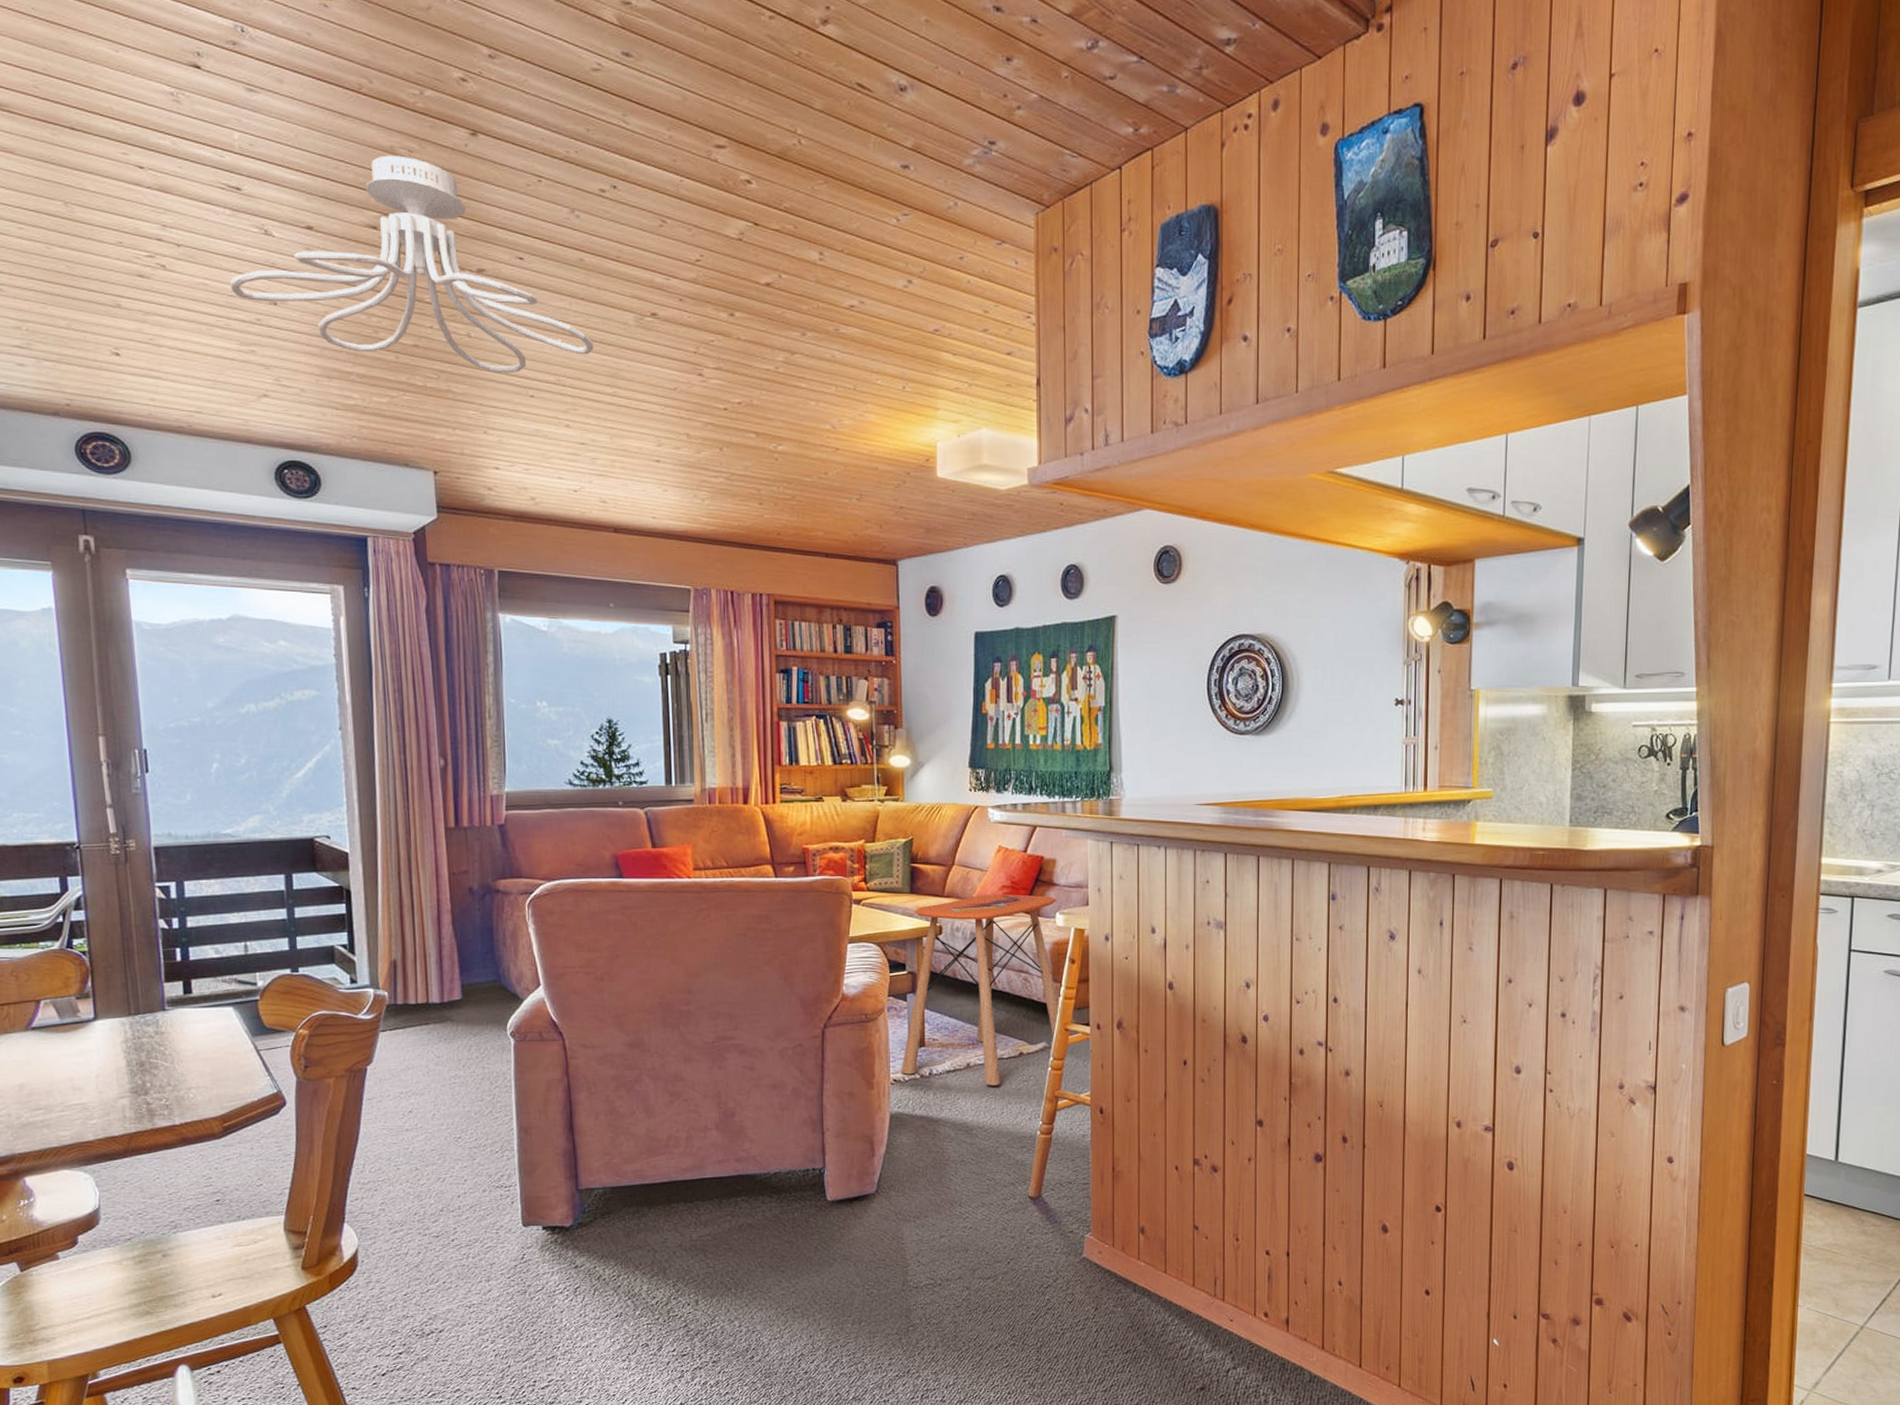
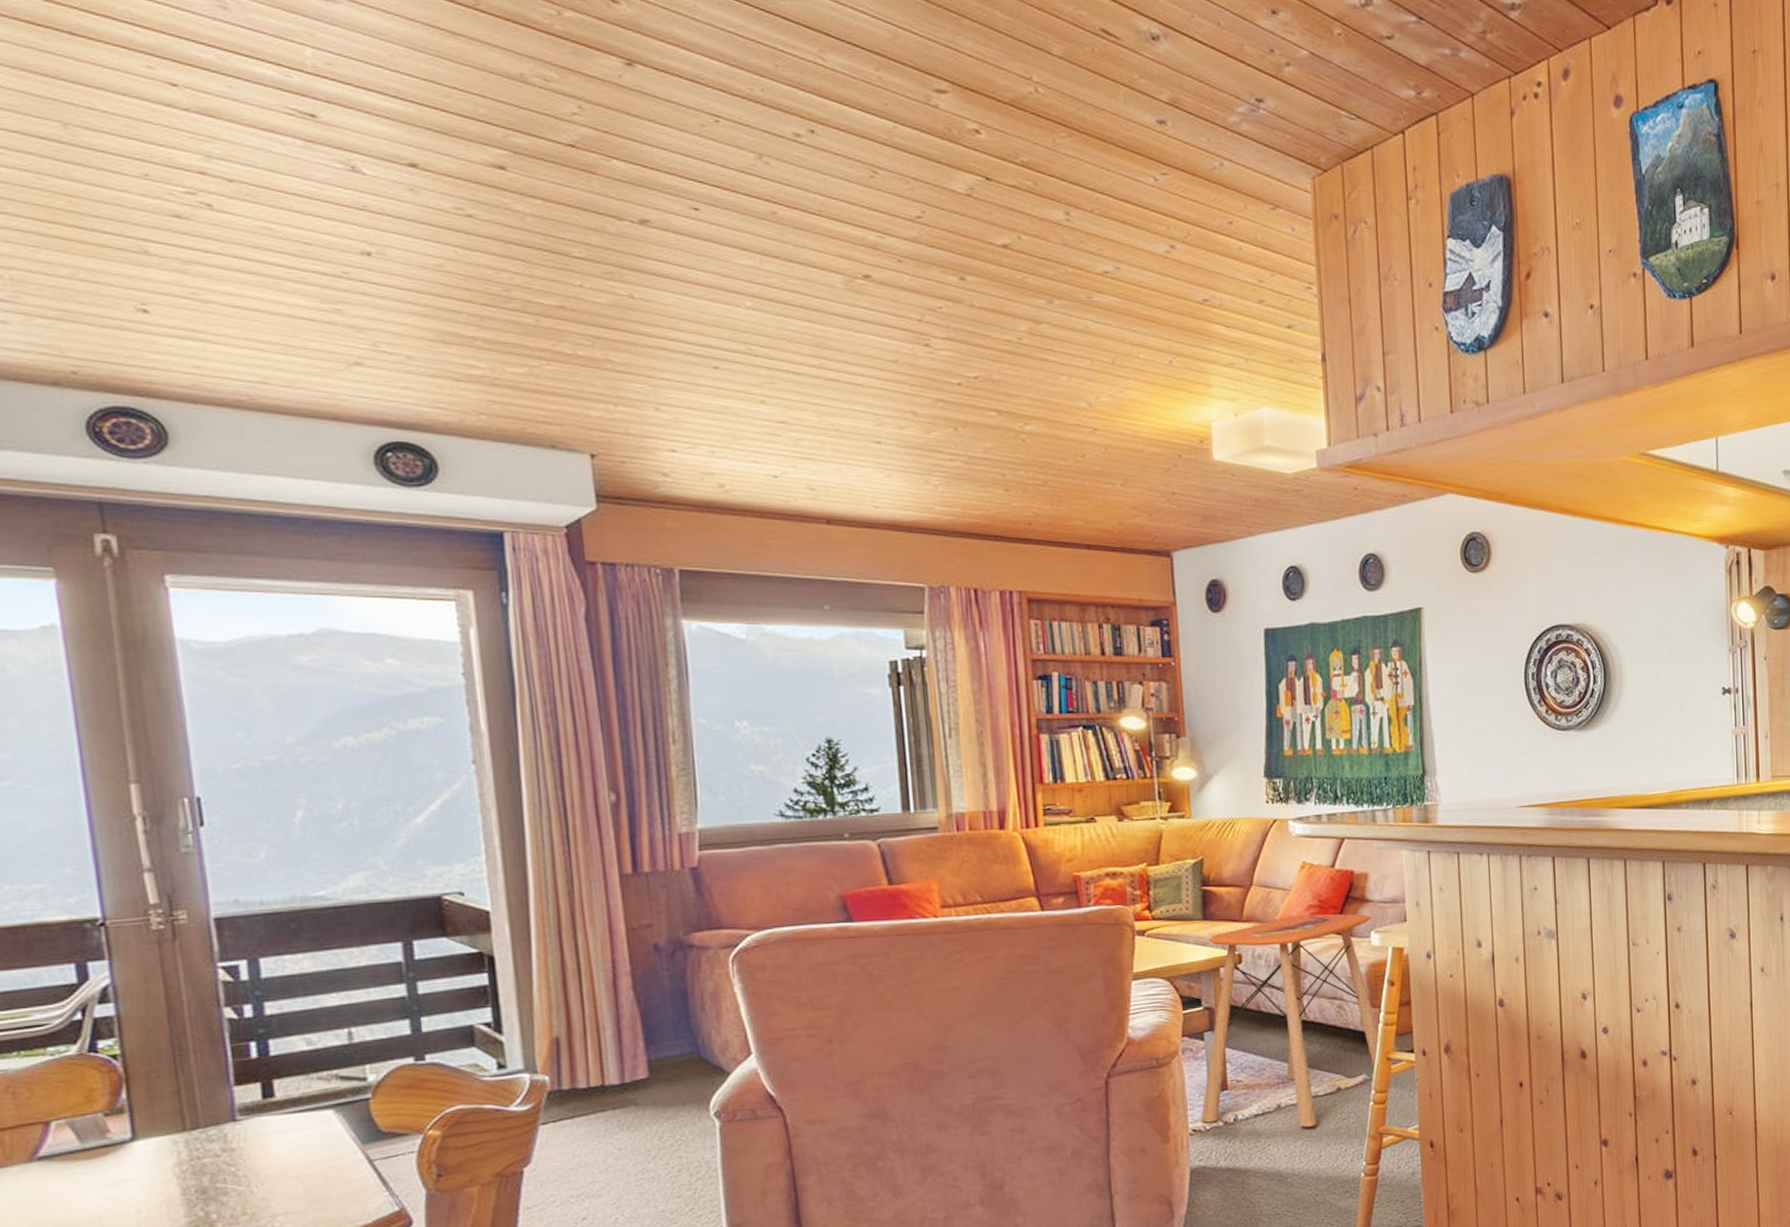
ceiling light fixture: present [230,155,594,374] -> none [304,84,793,341]

